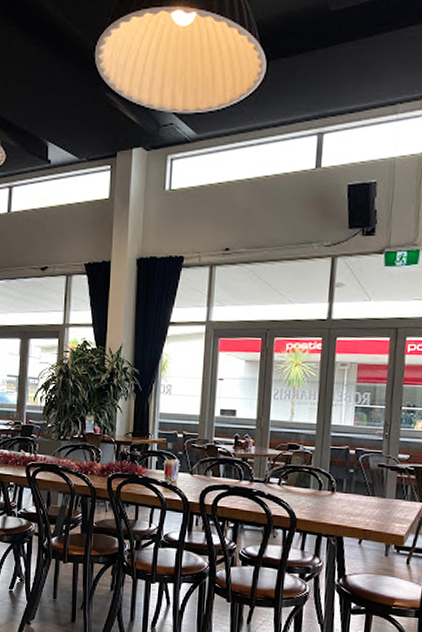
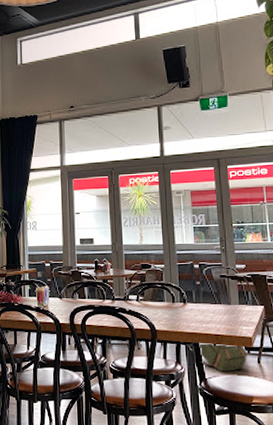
backpack: none [341,538,396,570] -> present [199,344,248,372]

